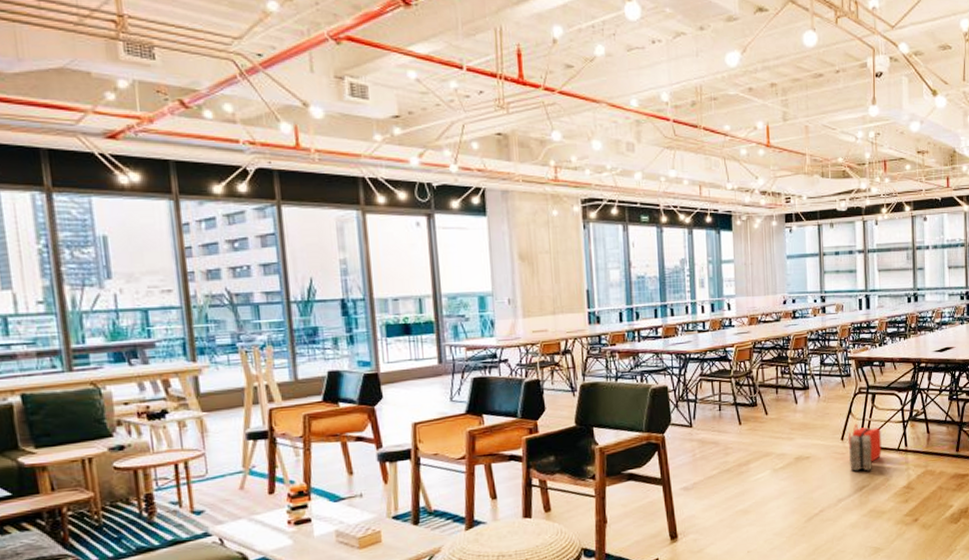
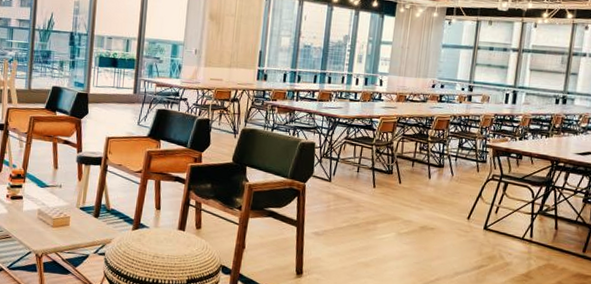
first aid kit: present [848,423,882,472] -> none [471,207,508,253]

